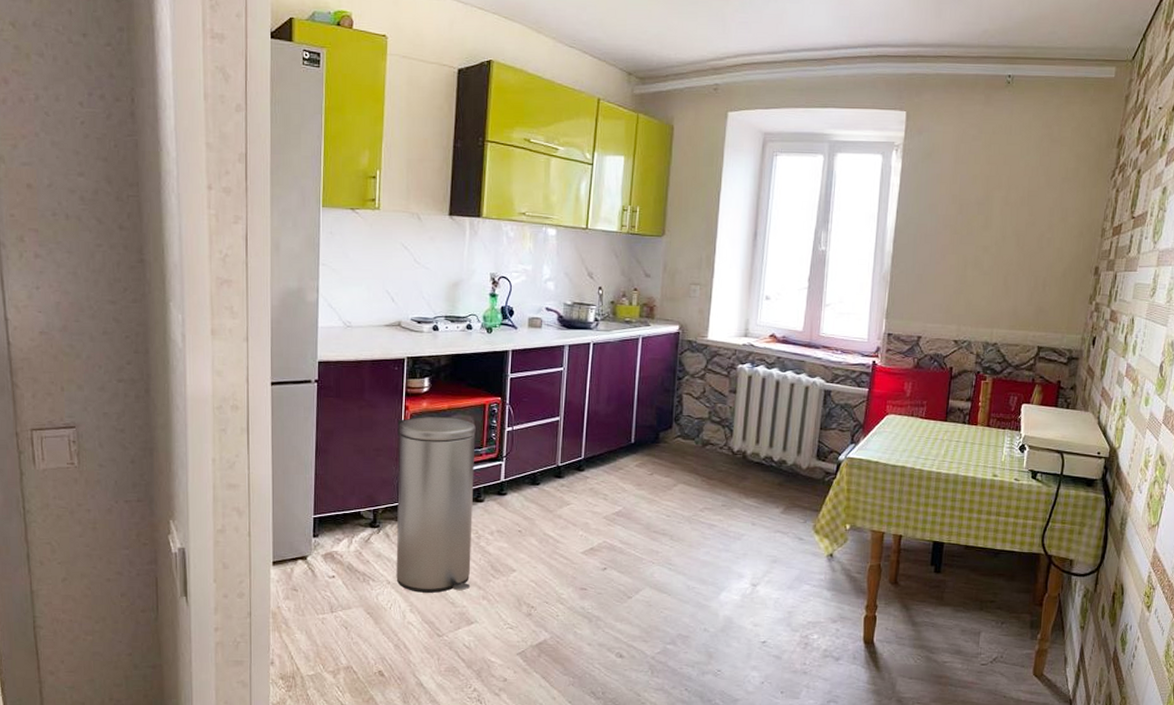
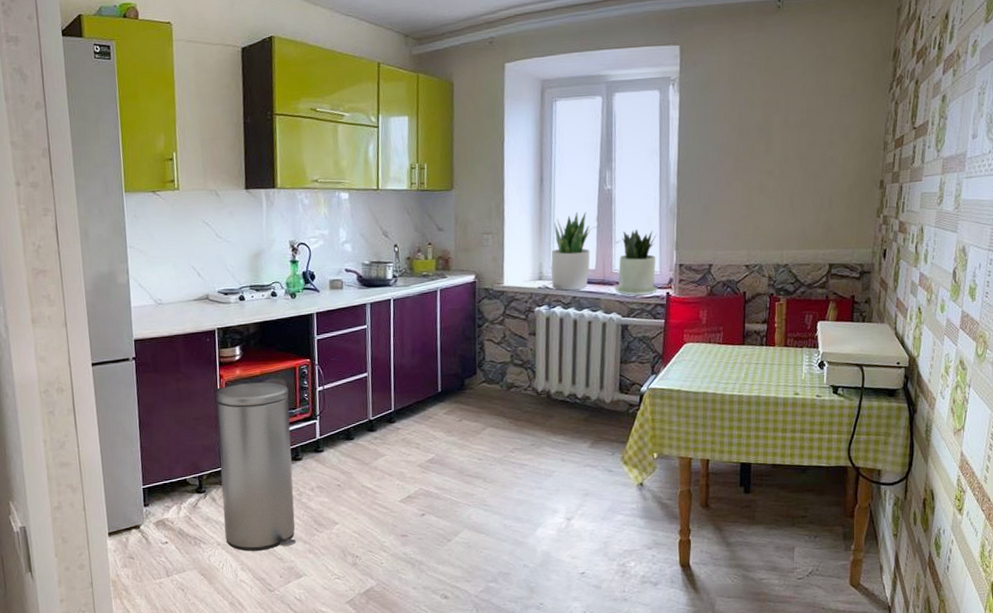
planter: none [757,270,801,351] -> present [551,211,591,291]
planter: none [820,294,868,362] -> present [614,229,658,296]

